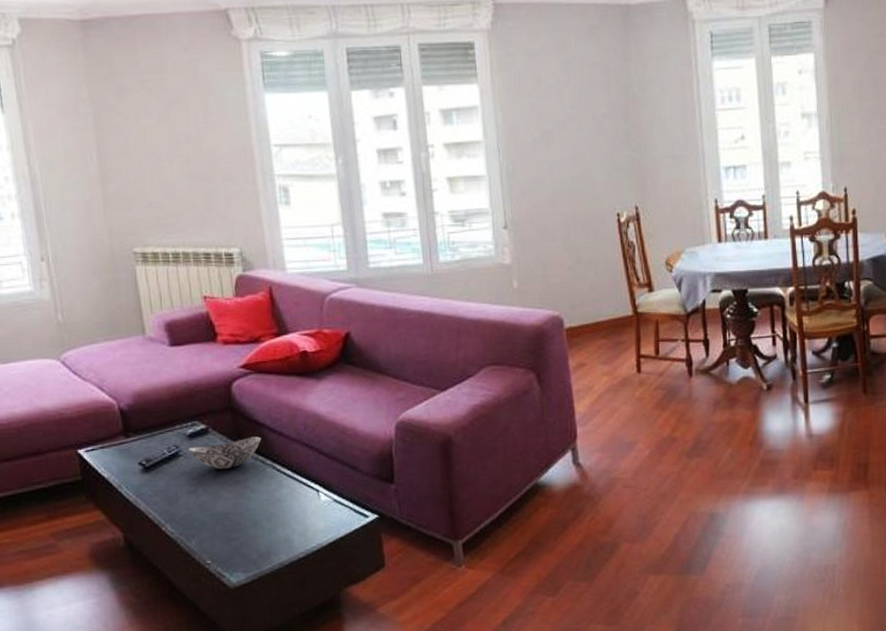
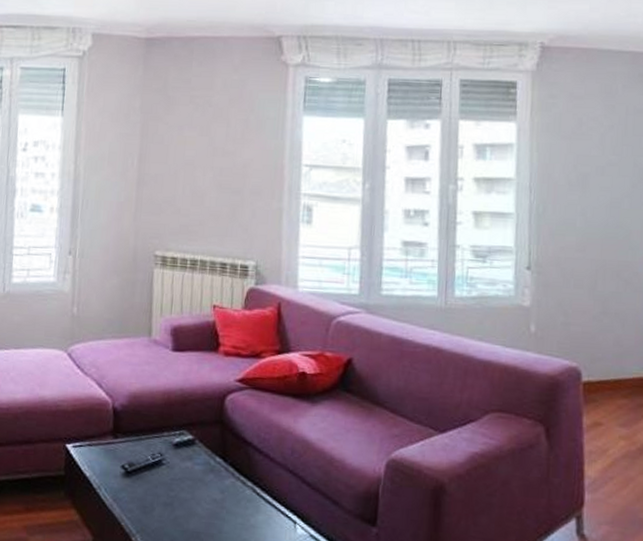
decorative bowl: present [187,436,262,470] -> none [171,454,246,485]

